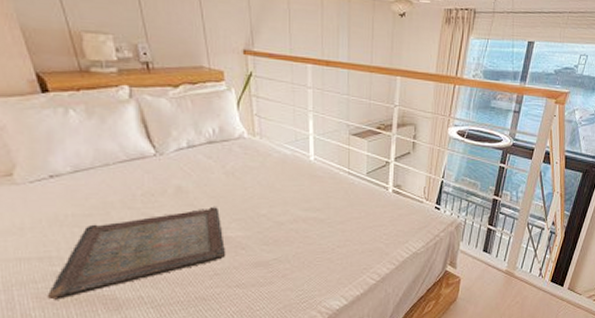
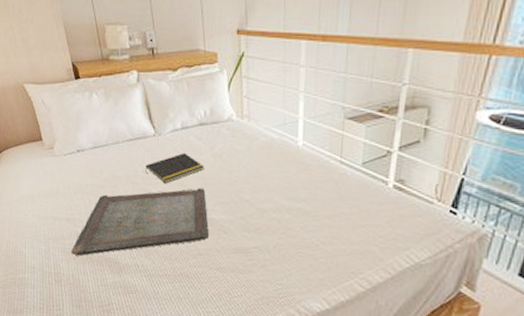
notepad: none [146,173,216,206] -> present [145,153,205,184]

